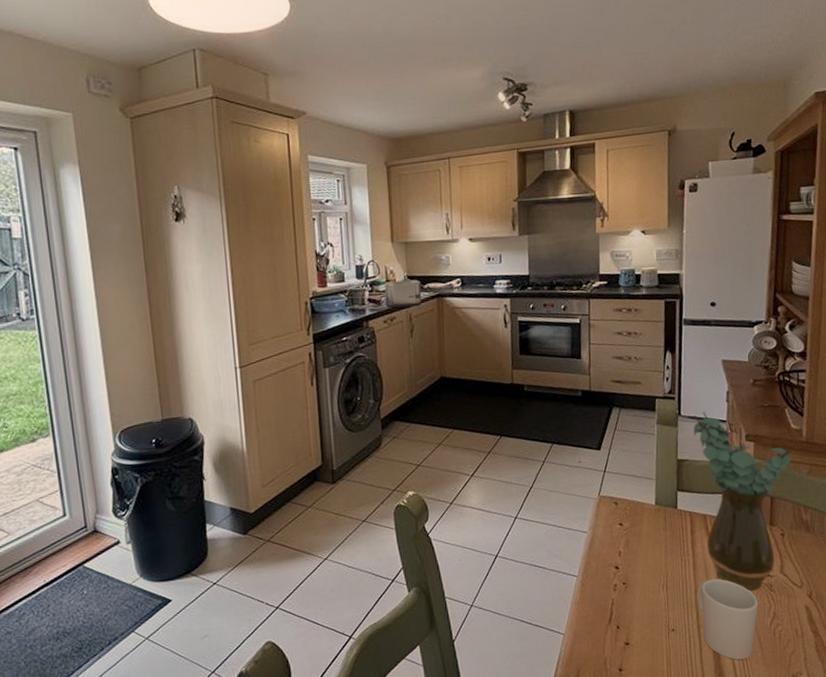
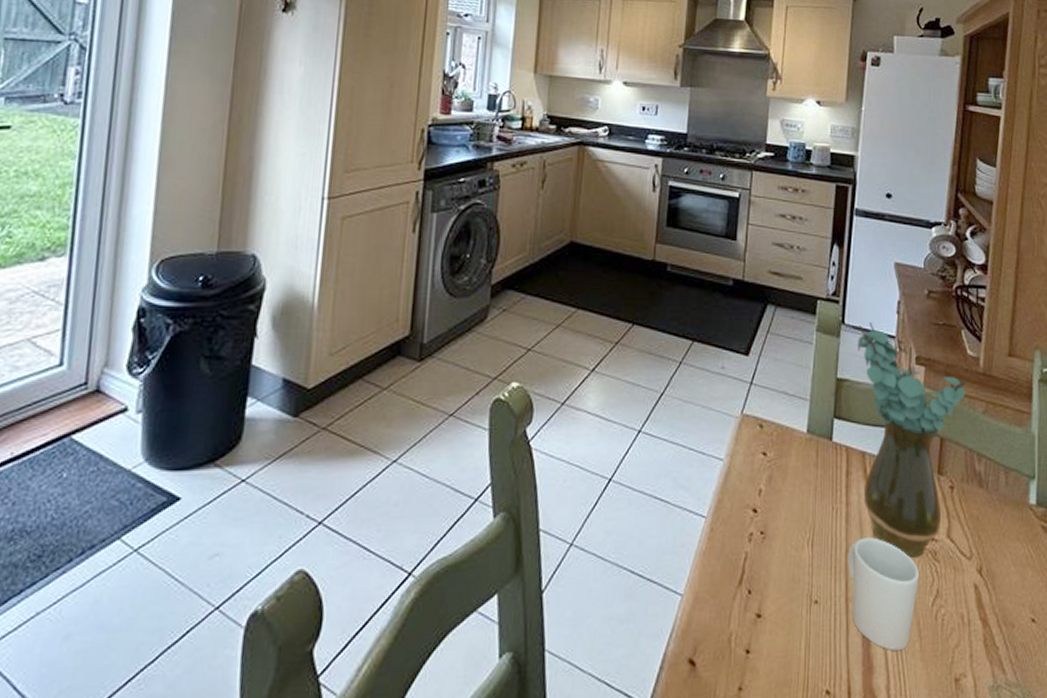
toaster: present [384,279,423,308] -> none [516,118,564,153]

